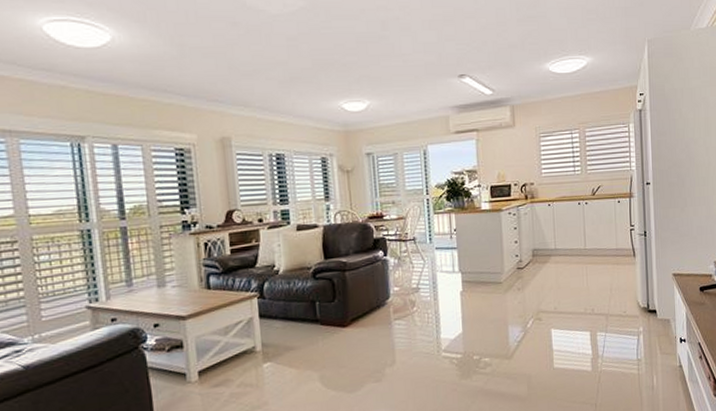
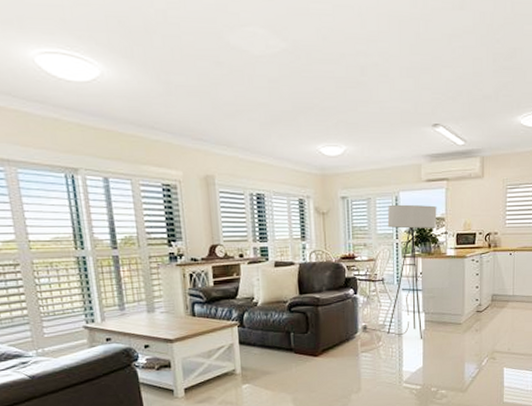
floor lamp: none [392,157,469,302] -> present [360,204,437,340]

